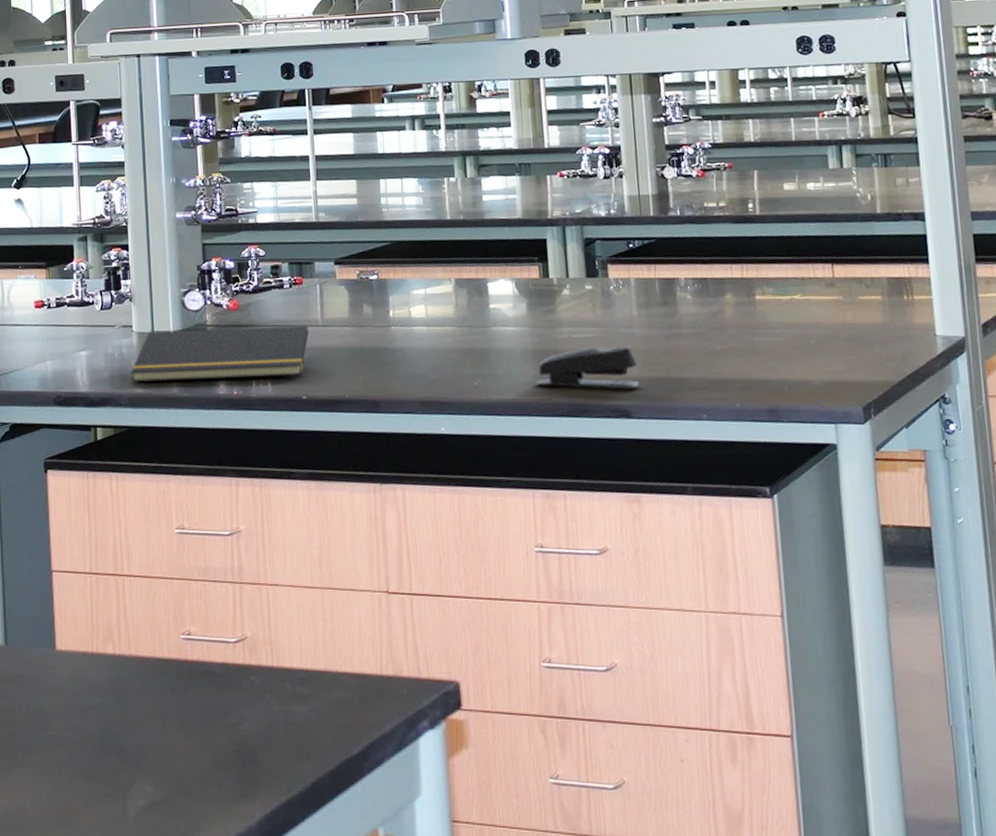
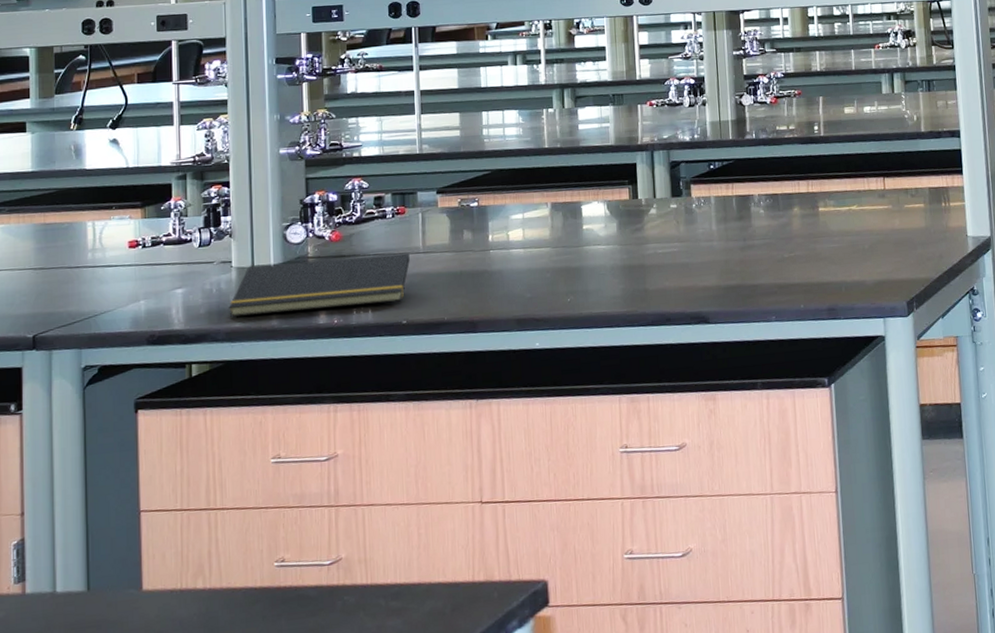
stapler: present [535,345,639,387] -> none [623,258,716,298]

